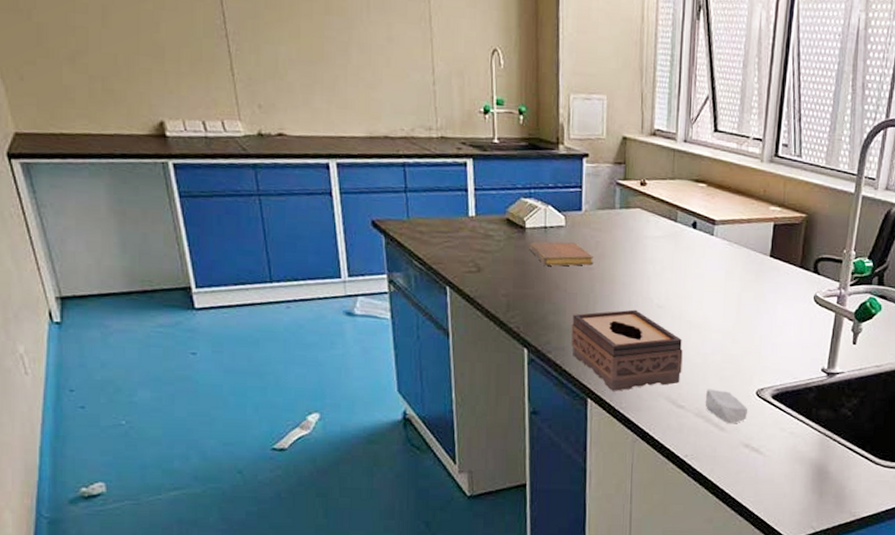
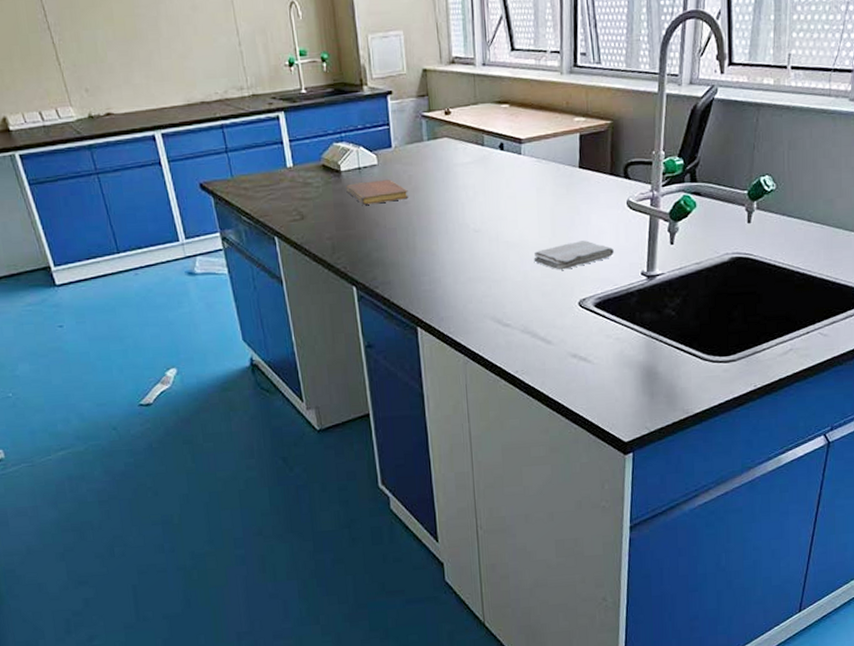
tissue box: present [571,309,683,391] -> none [394,237,504,318]
soap bar: present [705,389,748,424] -> none [529,304,573,337]
washcloth: none [715,329,797,357] -> present [533,240,614,270]

